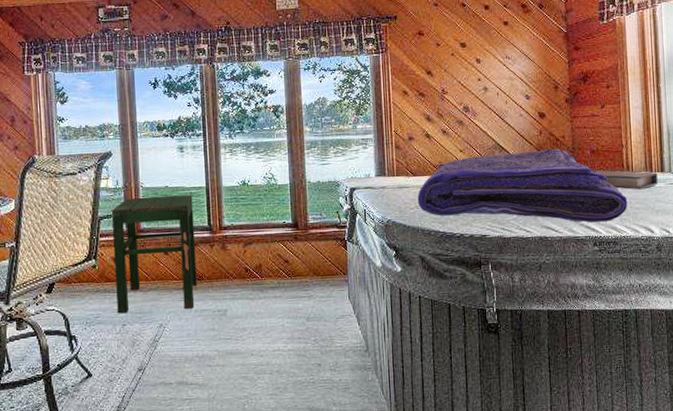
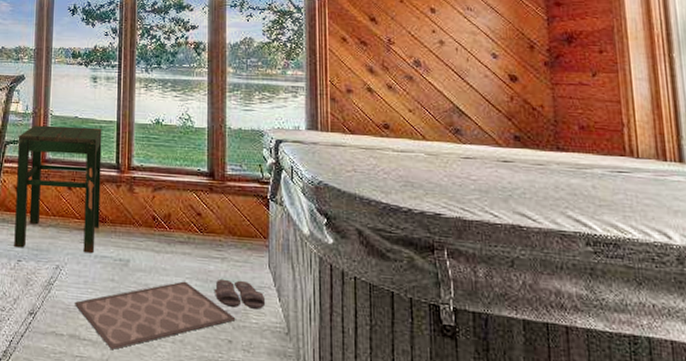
bath mat: none [180,320,323,388] -> present [75,281,236,349]
slippers: none [303,312,347,336] -> present [213,278,264,309]
towel: present [417,148,628,223] -> none [355,119,633,217]
book: present [595,170,658,190] -> none [585,150,676,182]

